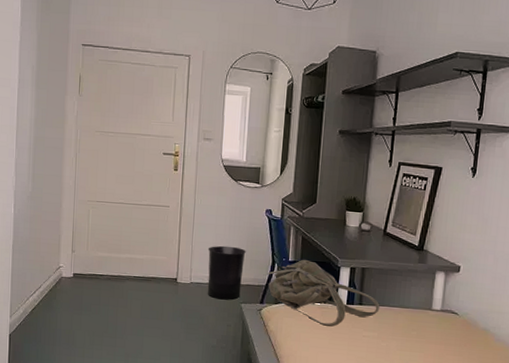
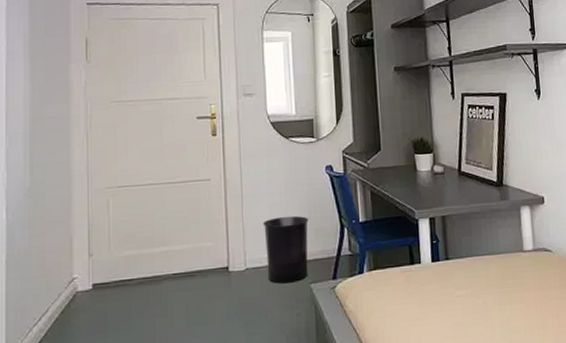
backpack: present [267,259,380,328] -> none [336,217,469,294]

